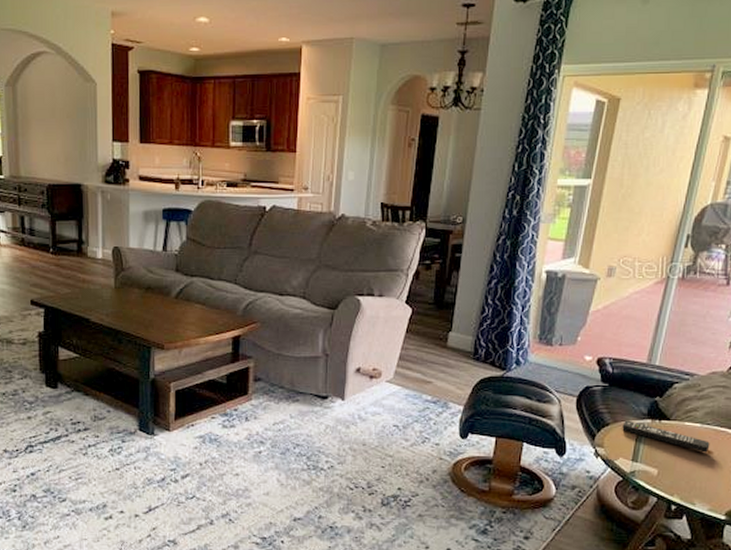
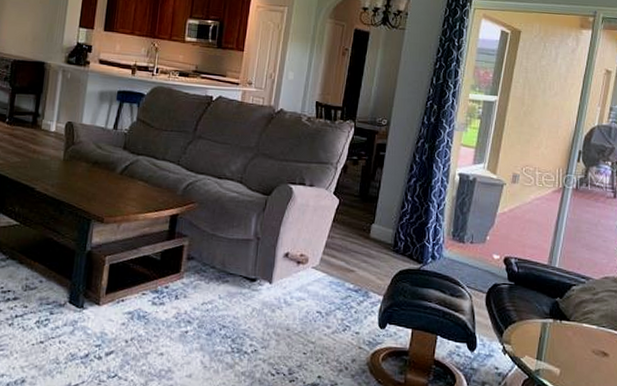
remote control: present [622,420,710,453] -> none [527,319,606,355]

